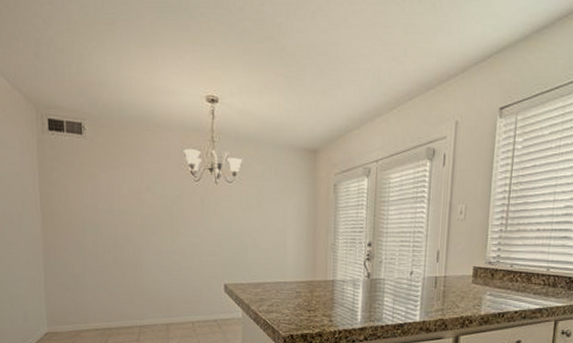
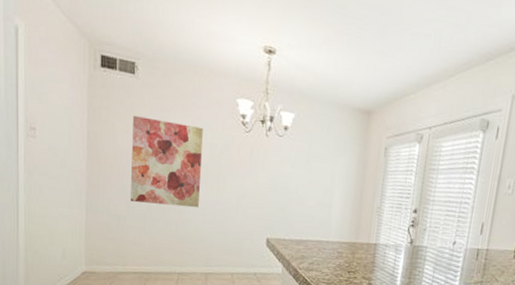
wall art: none [84,175,155,260] -> present [131,116,203,208]

